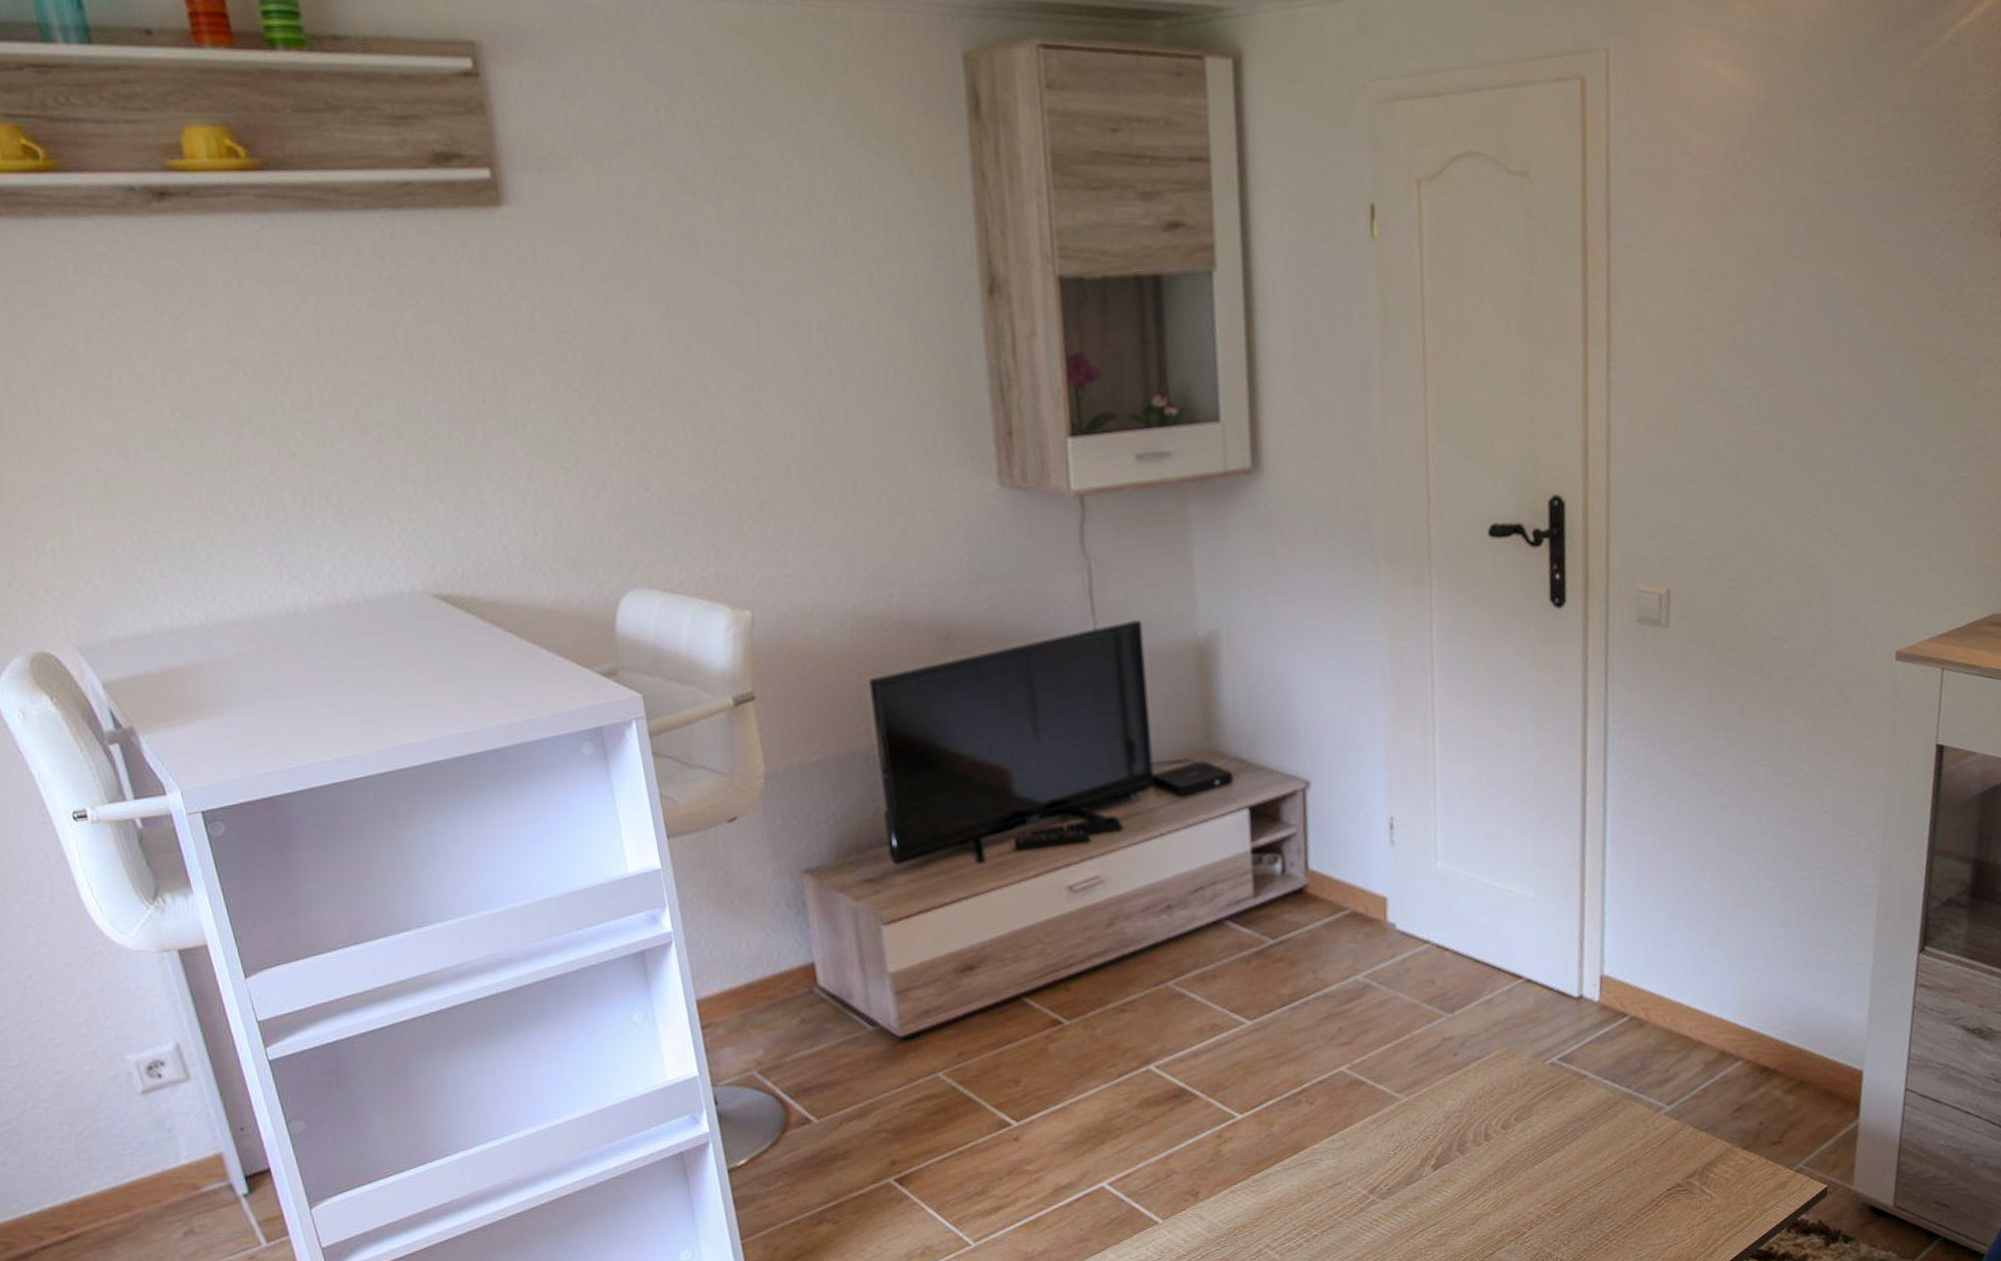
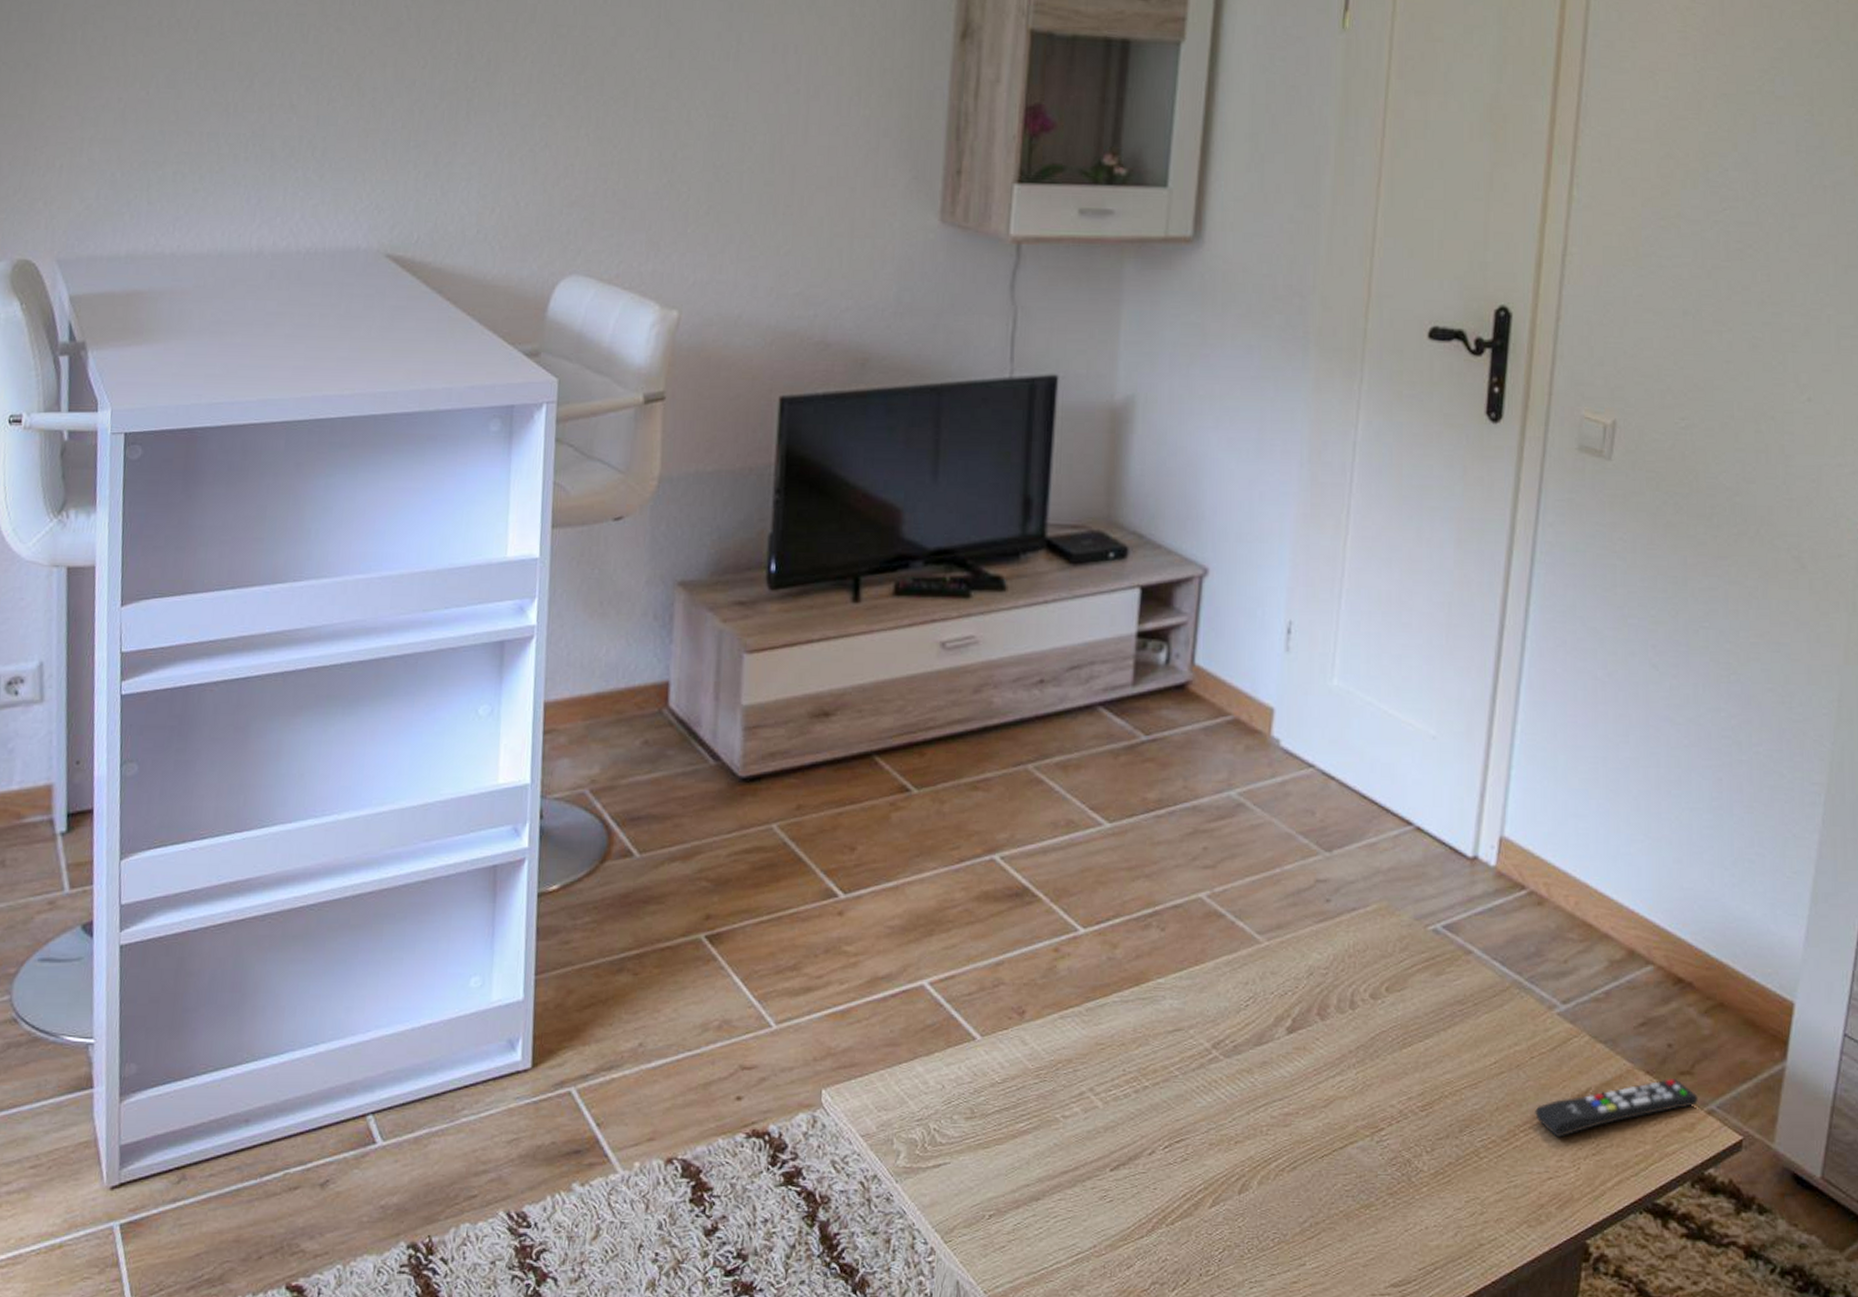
remote control: none [1652,1149,1788,1214] -> present [1535,1079,1698,1138]

